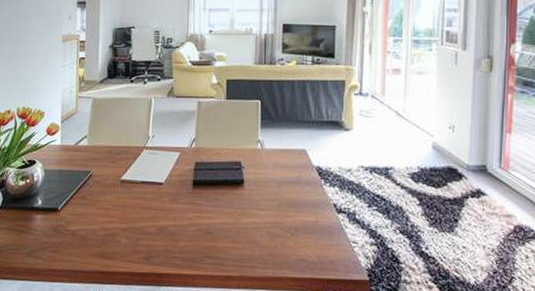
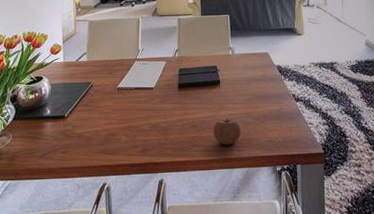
apple: none [231,227,266,260] -> present [213,118,241,145]

